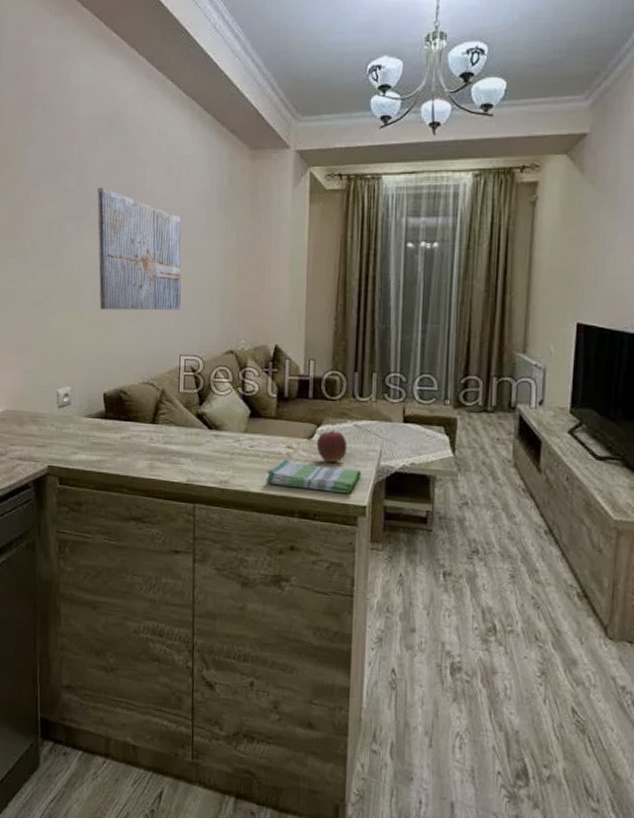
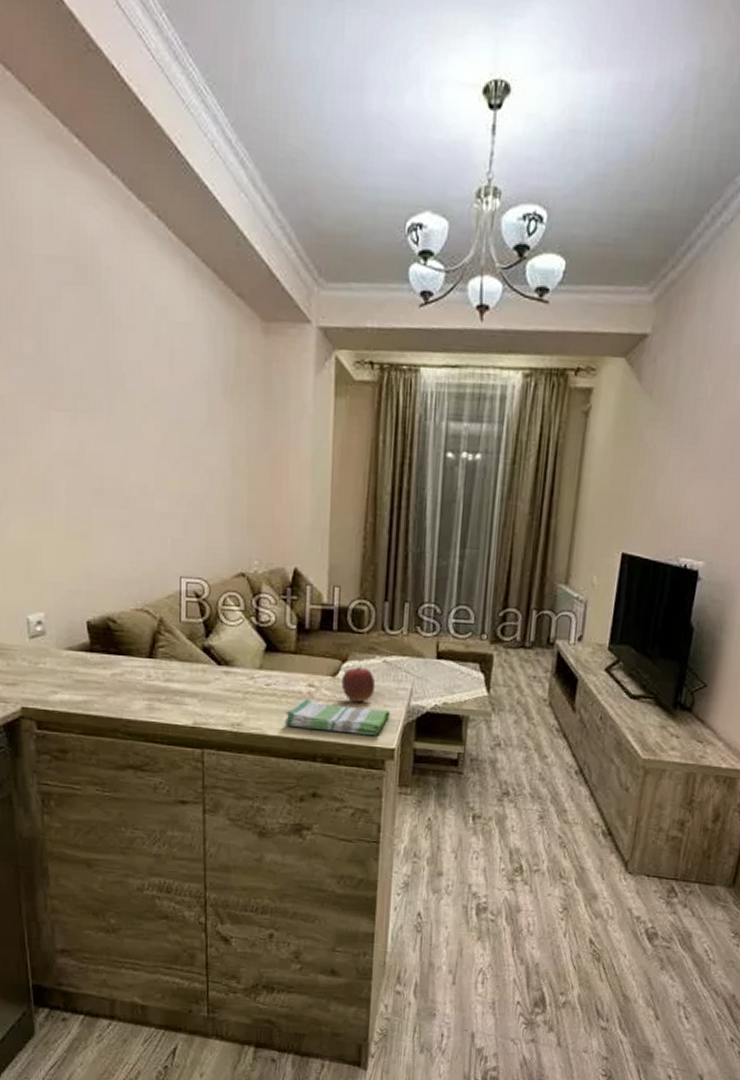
wall art: present [97,187,181,311] -> none [64,356,180,522]

